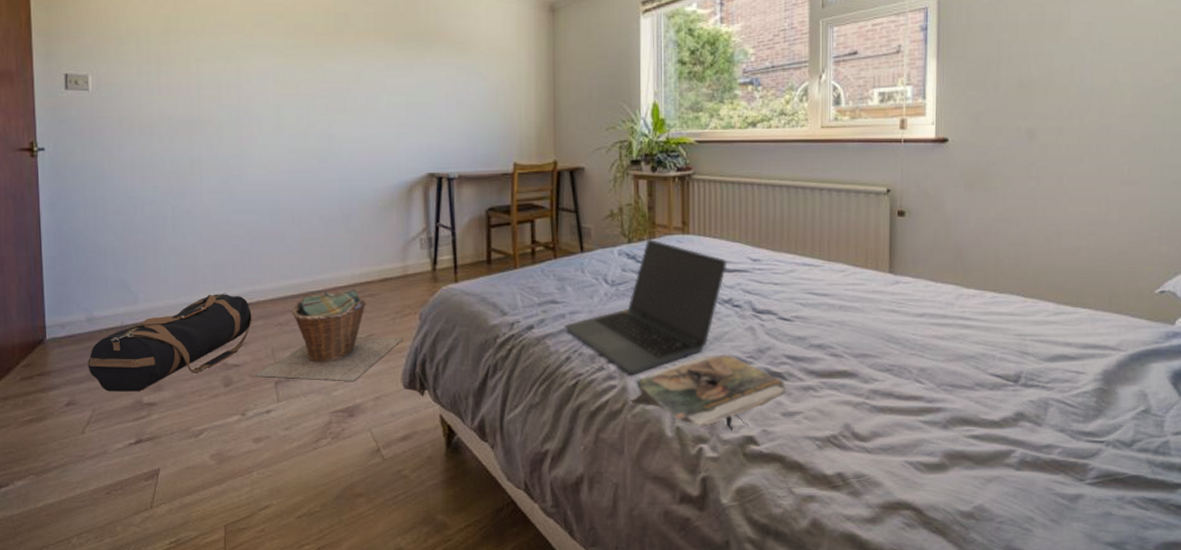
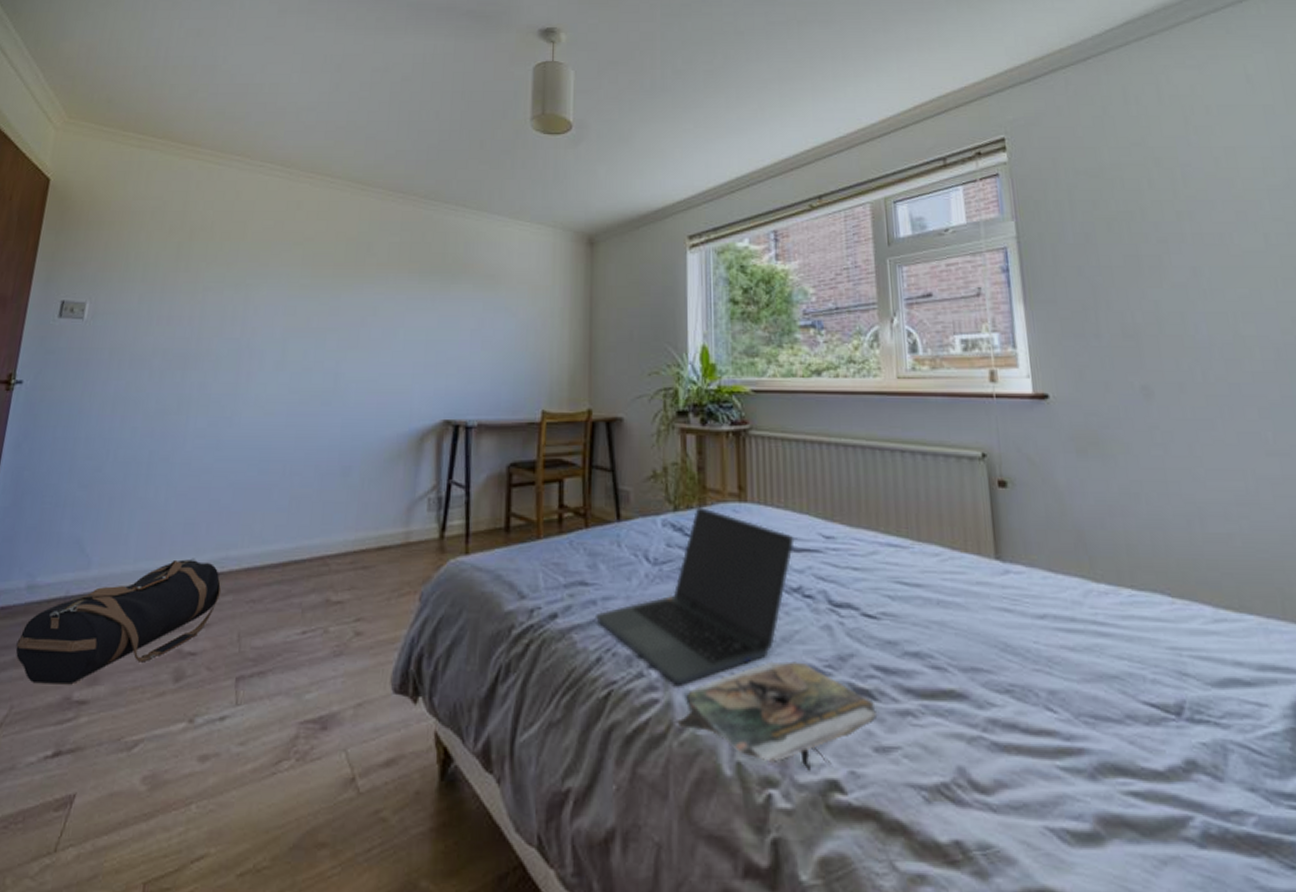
laundry basket: present [255,289,403,381] -> none [213,559,397,680]

